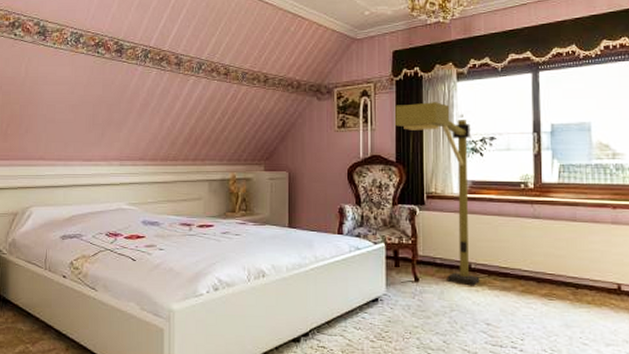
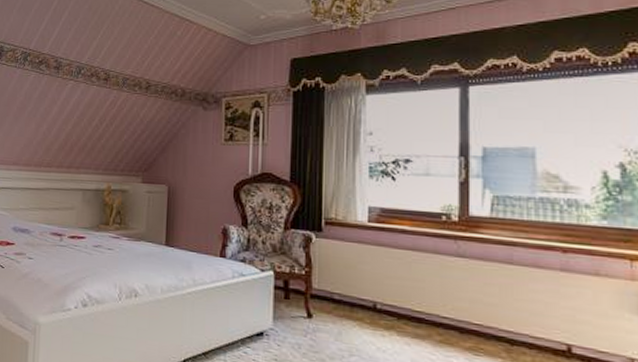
floor lamp: present [394,102,480,286] -> none [290,116,387,330]

